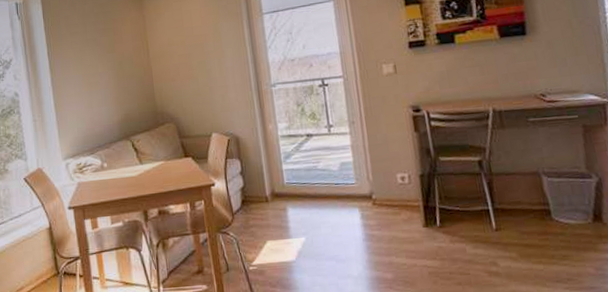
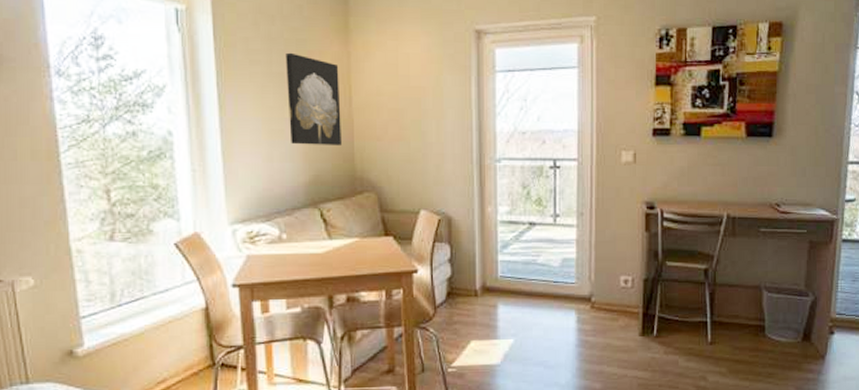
wall art: none [96,22,144,92] -> present [285,52,341,145]

